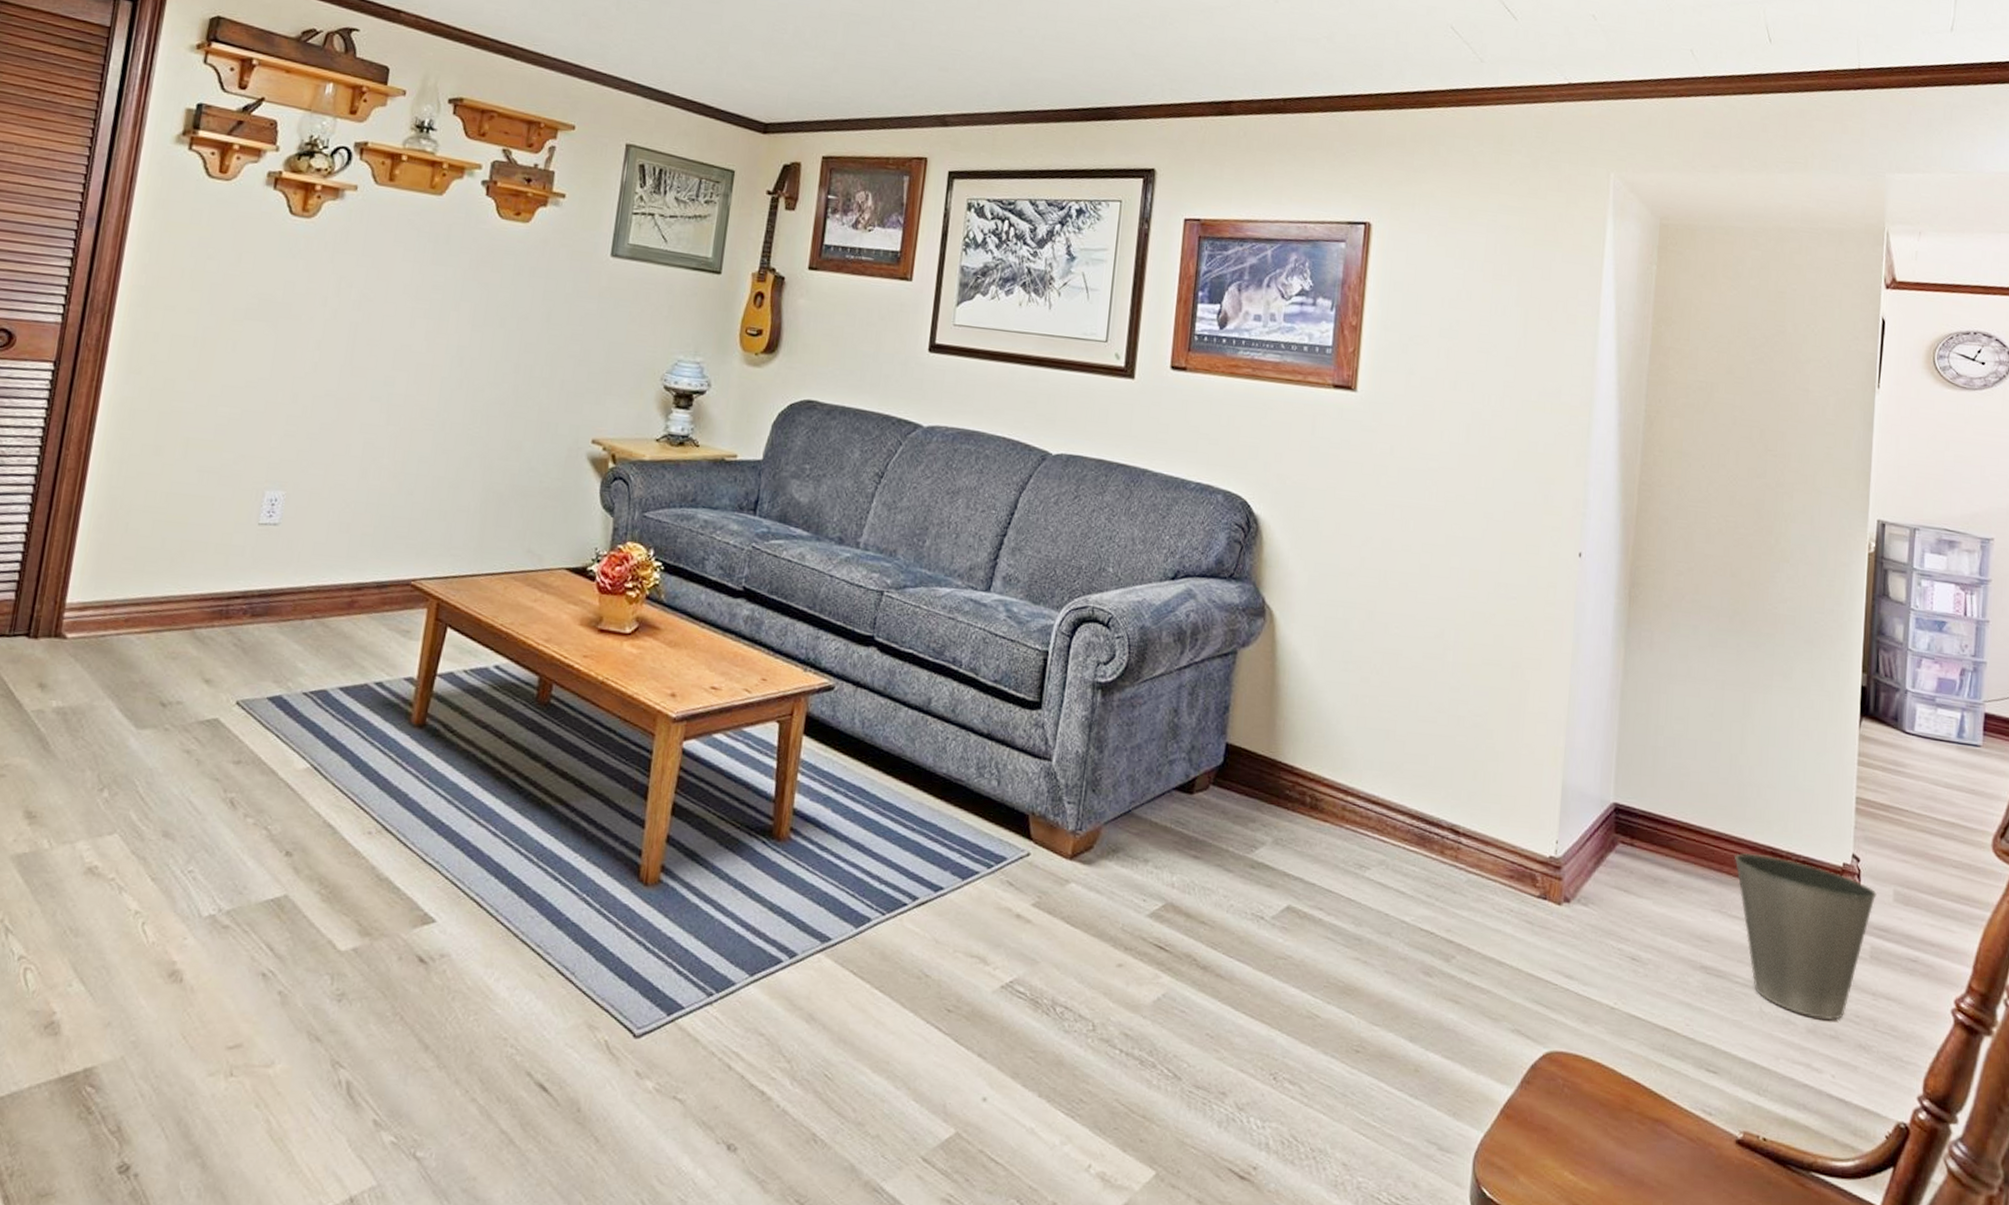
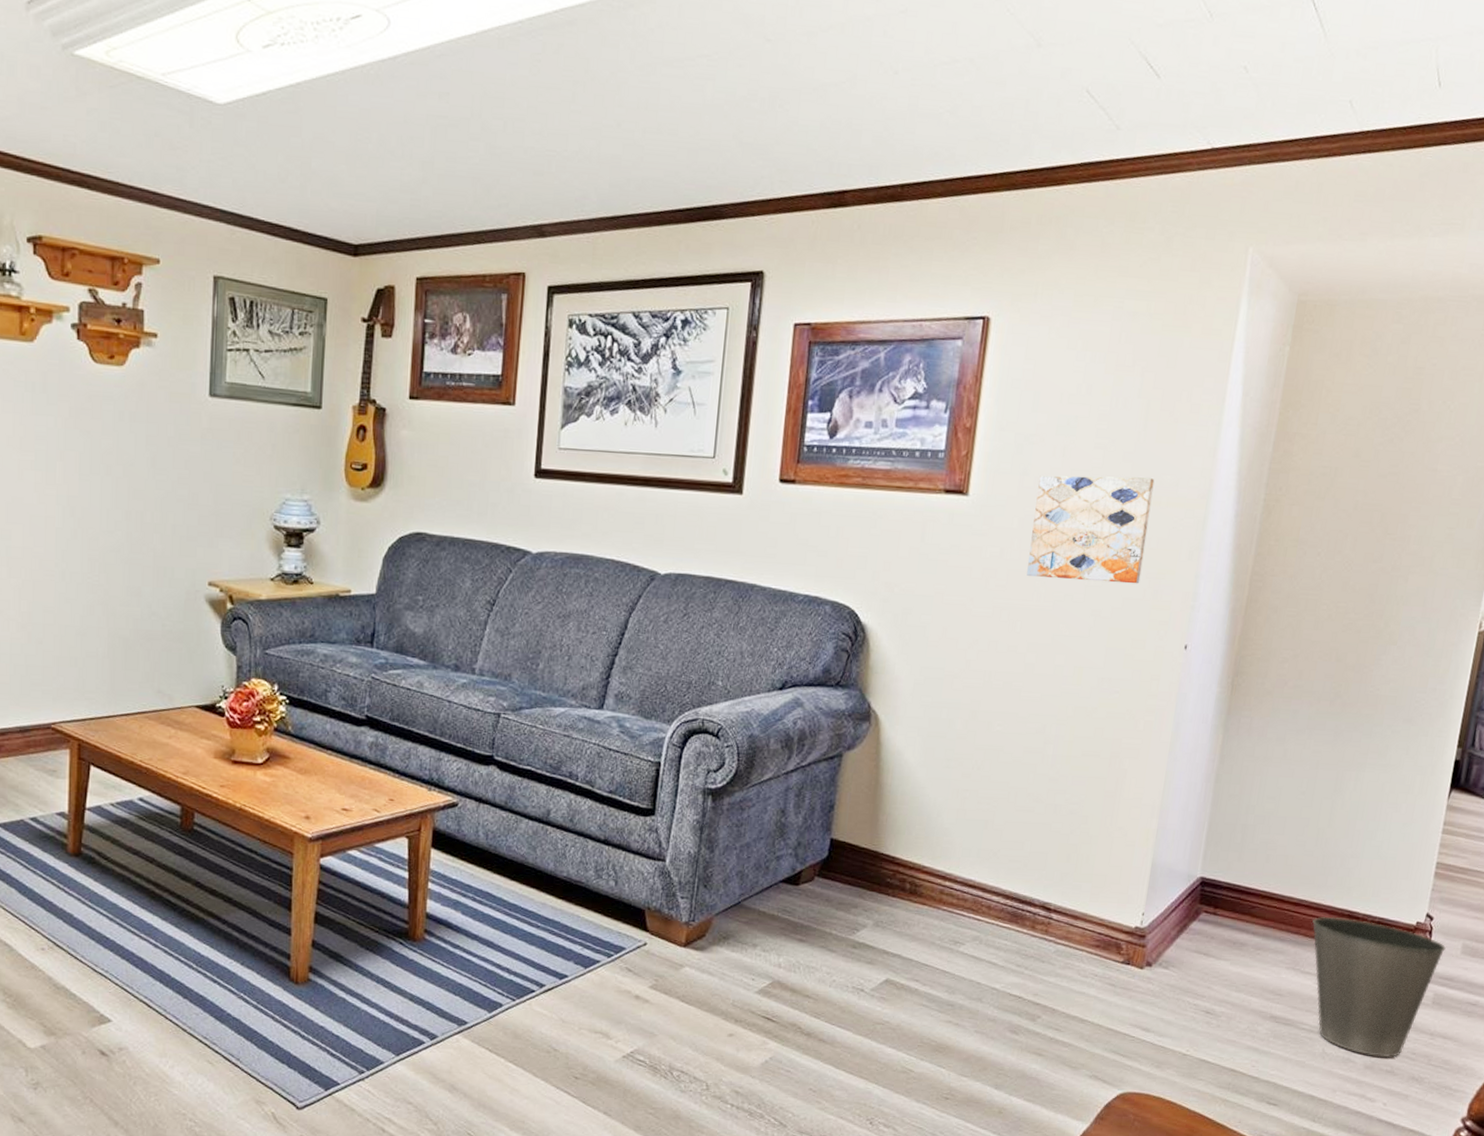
wall art: none [1417,376,1538,488] -> present [1027,476,1155,584]

